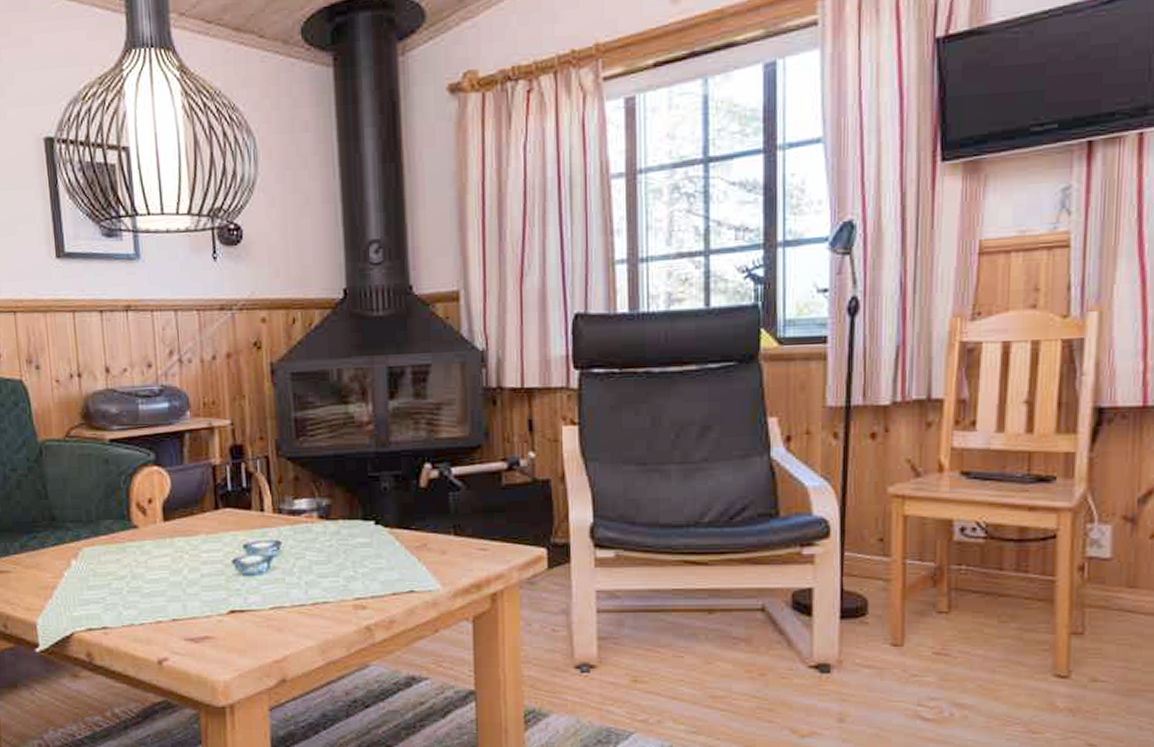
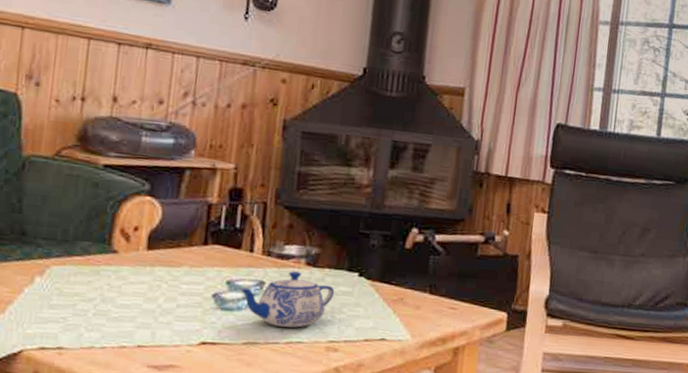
teapot: none [256,527,353,587] -> present [238,271,335,328]

